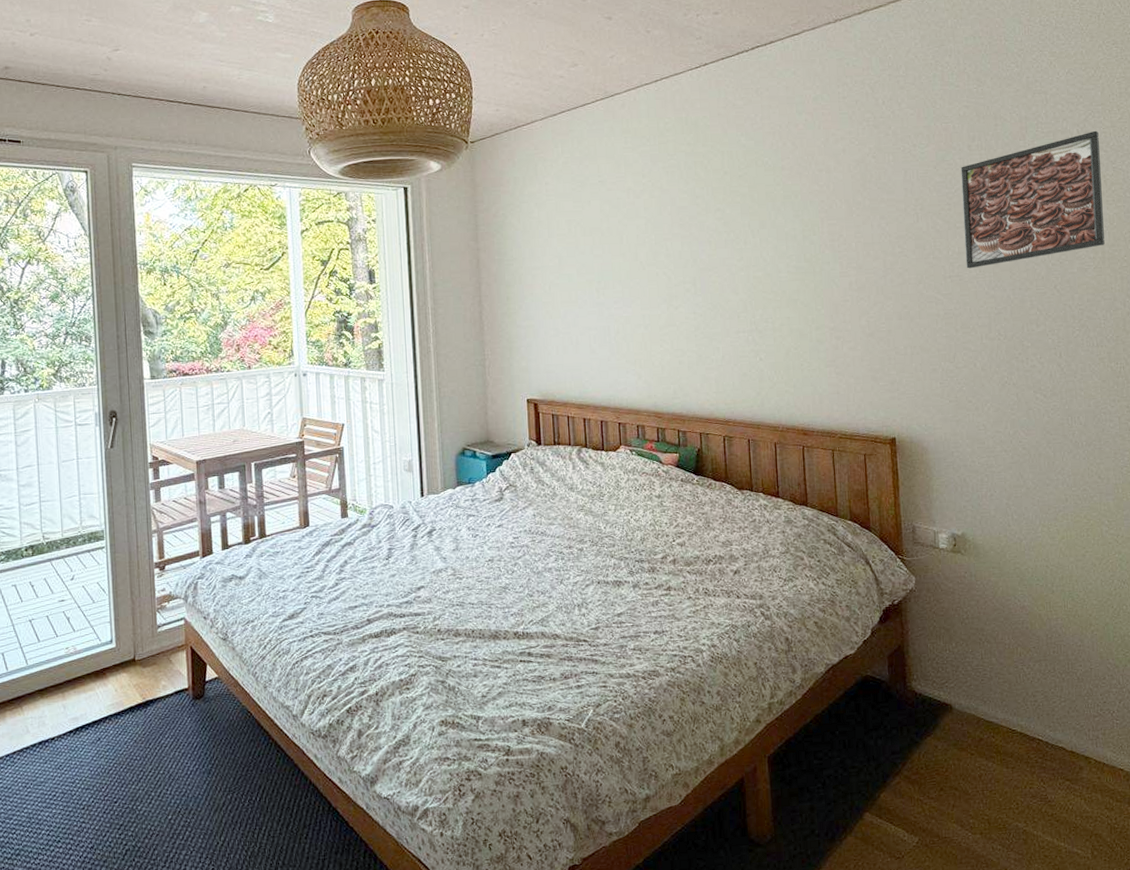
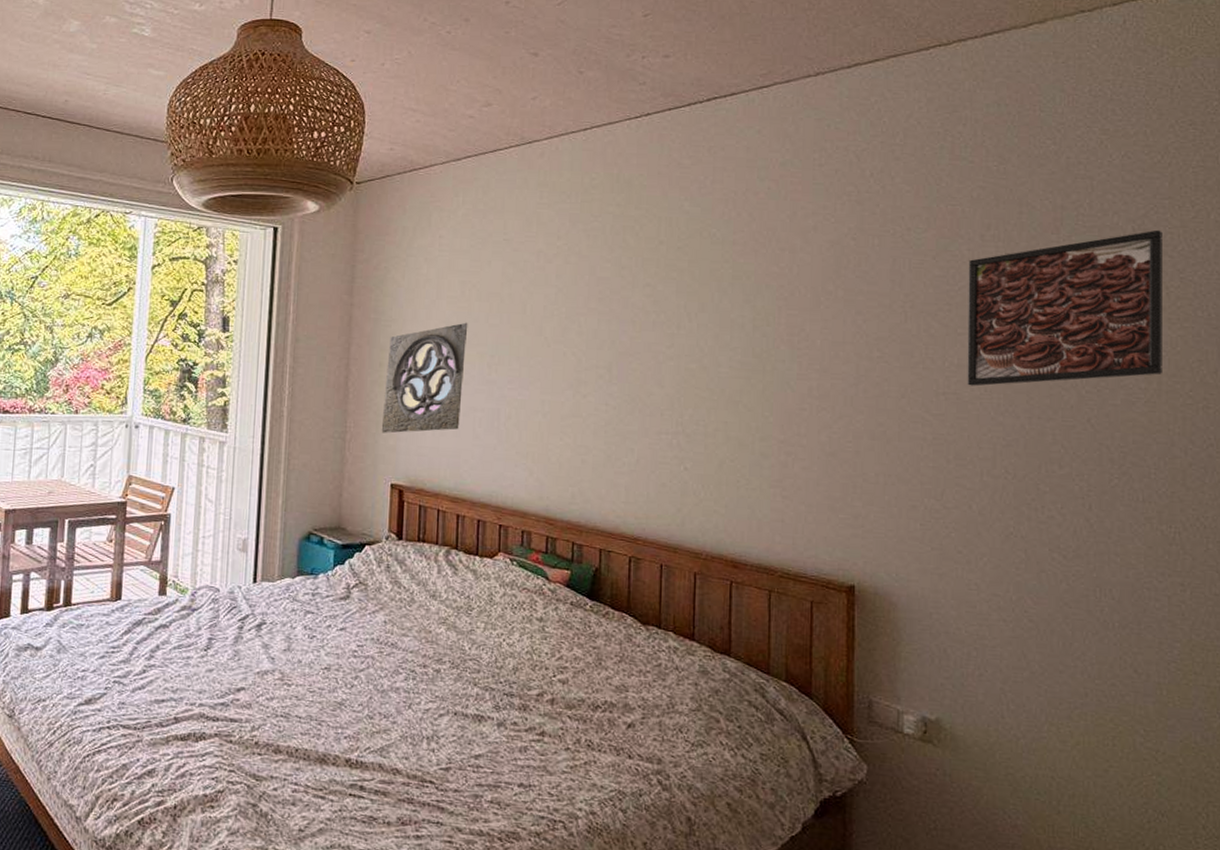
wall ornament: none [513,255,578,357] -> present [381,322,468,434]

